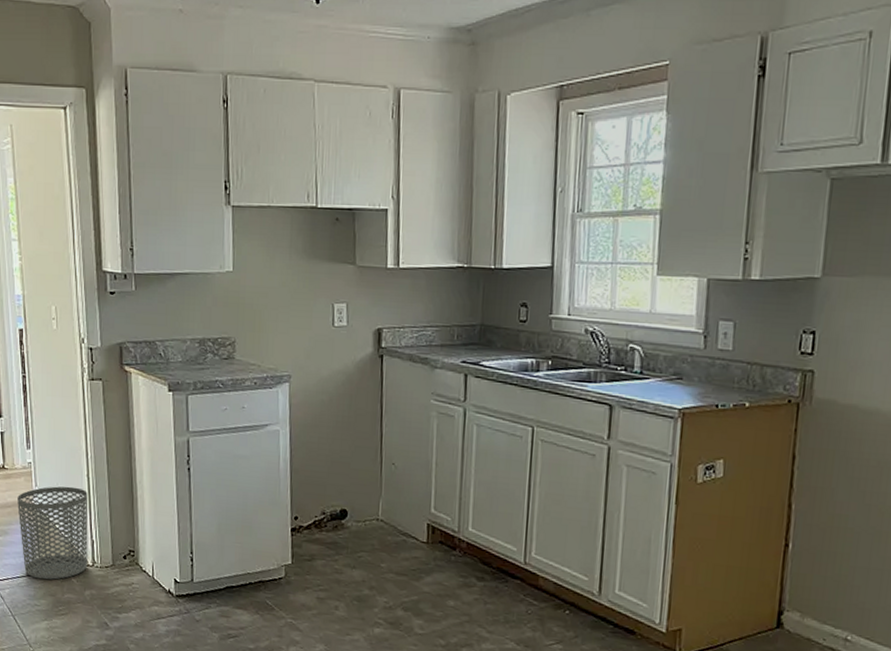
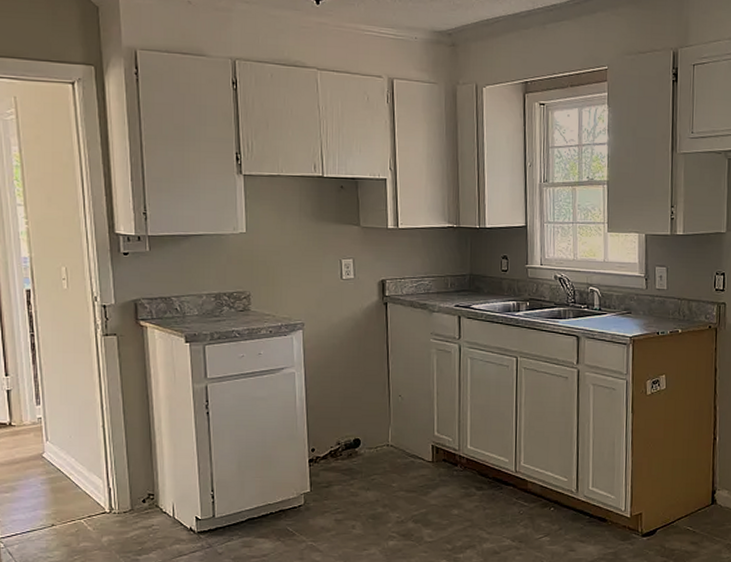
waste bin: present [17,486,88,580] -> none [27,438,104,531]

